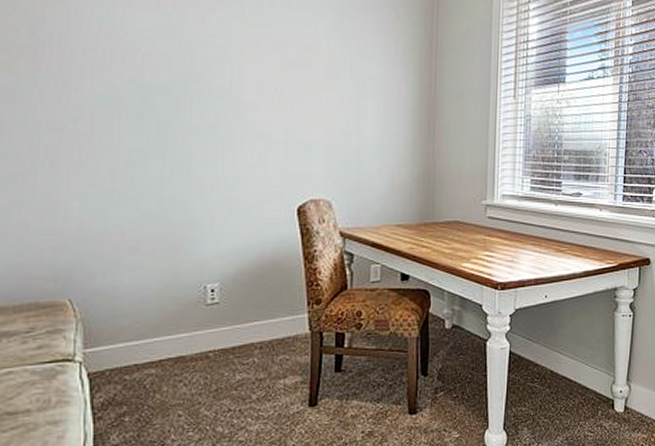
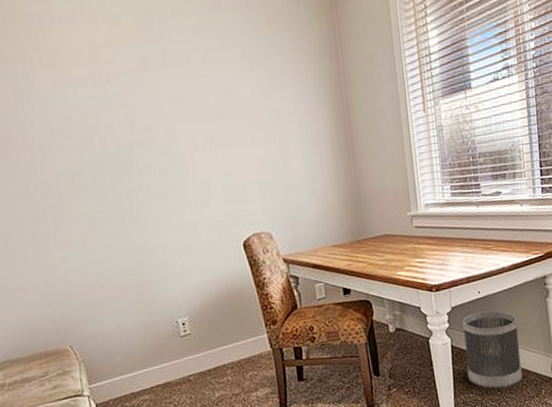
wastebasket: none [523,317,582,405] -> present [462,310,522,389]

